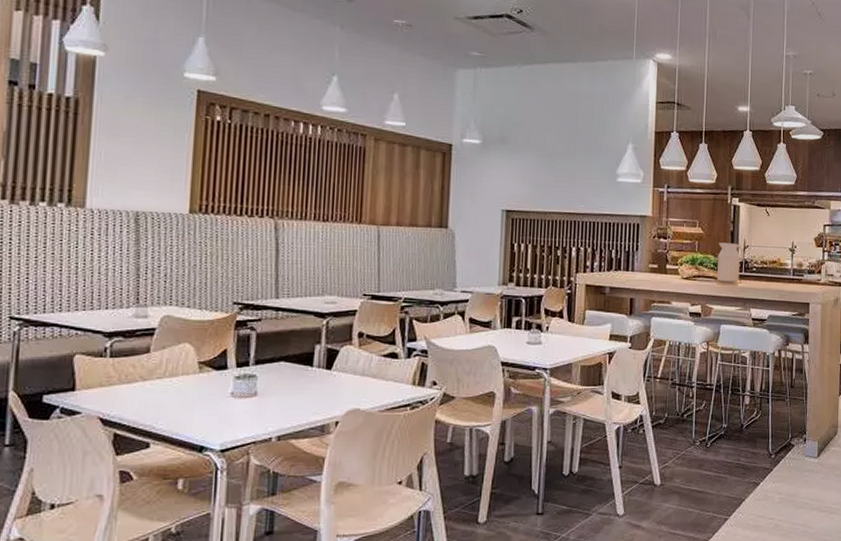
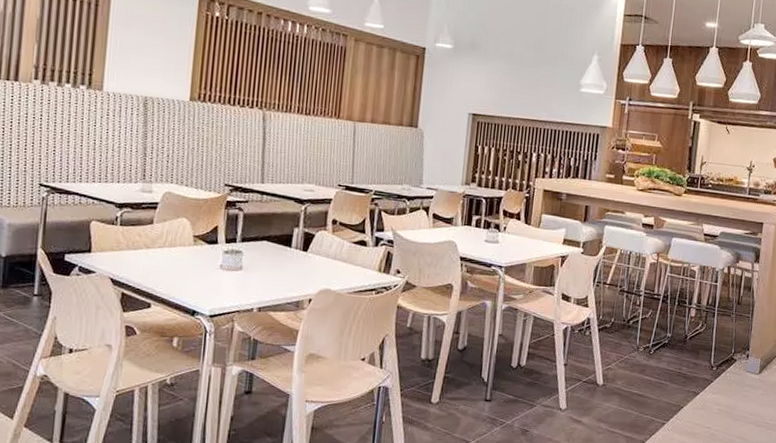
water jug: present [716,242,745,286] -> none [670,157,702,201]

